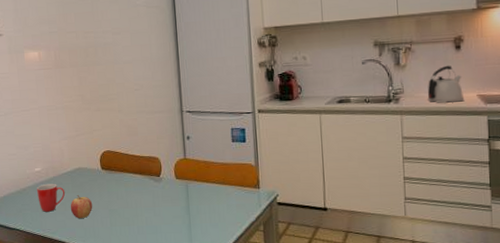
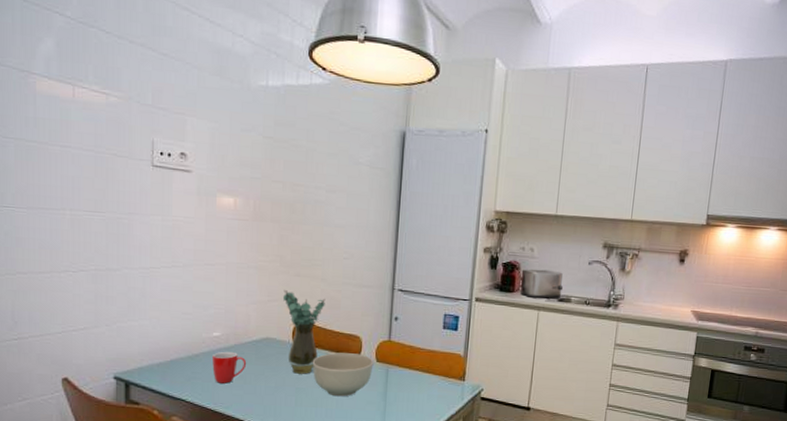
fruit: present [70,195,93,218] -> none [250,368,278,394]
vase: none [88,124,125,197] -> present [283,290,325,374]
bowl: none [120,173,174,214] -> present [312,352,374,397]
toaster: none [297,74,340,104] -> present [520,268,563,299]
kettle: present [427,65,465,104] -> none [645,277,680,316]

